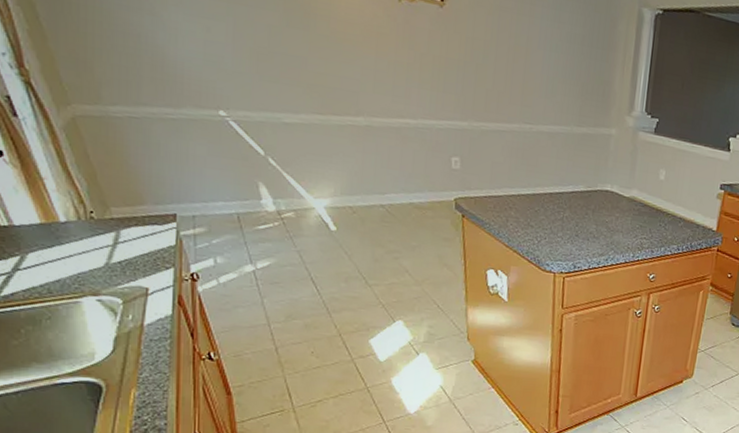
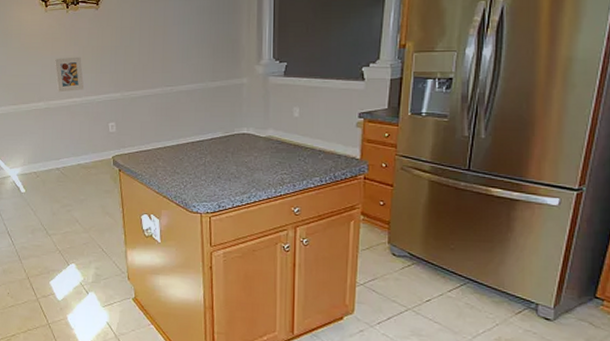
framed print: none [379,61,421,111] -> present [54,56,84,93]

